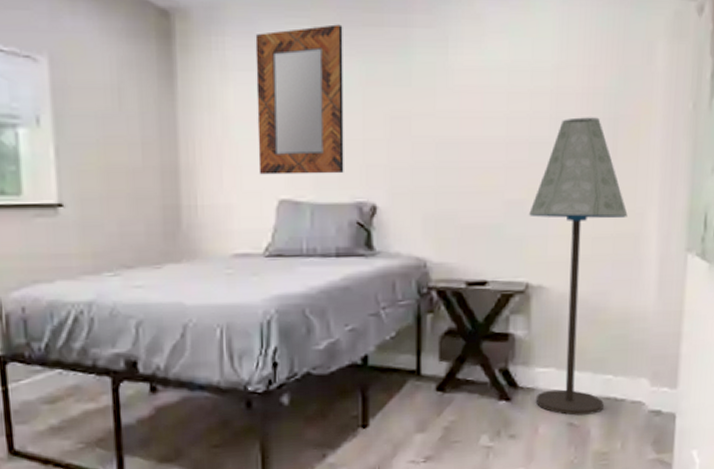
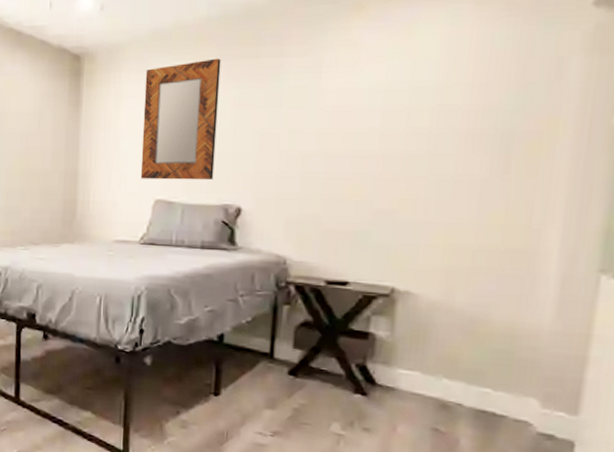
floor lamp: present [529,117,628,416] -> none [395,133,521,425]

